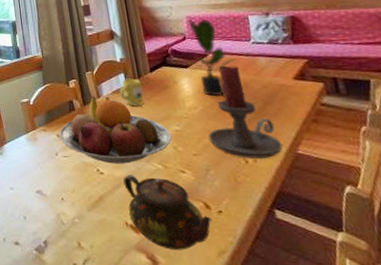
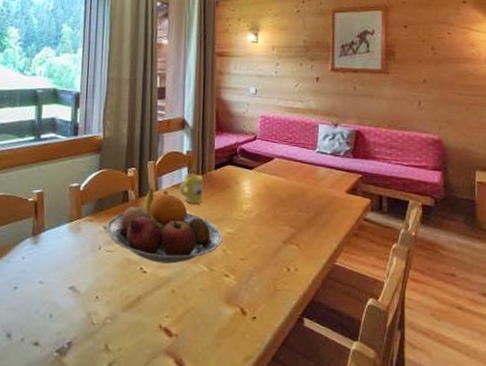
teapot: present [123,175,213,250] -> none [165,275,246,355]
potted plant: present [188,19,237,96] -> none [254,119,300,201]
candle holder: present [208,66,283,158] -> none [258,172,323,268]

